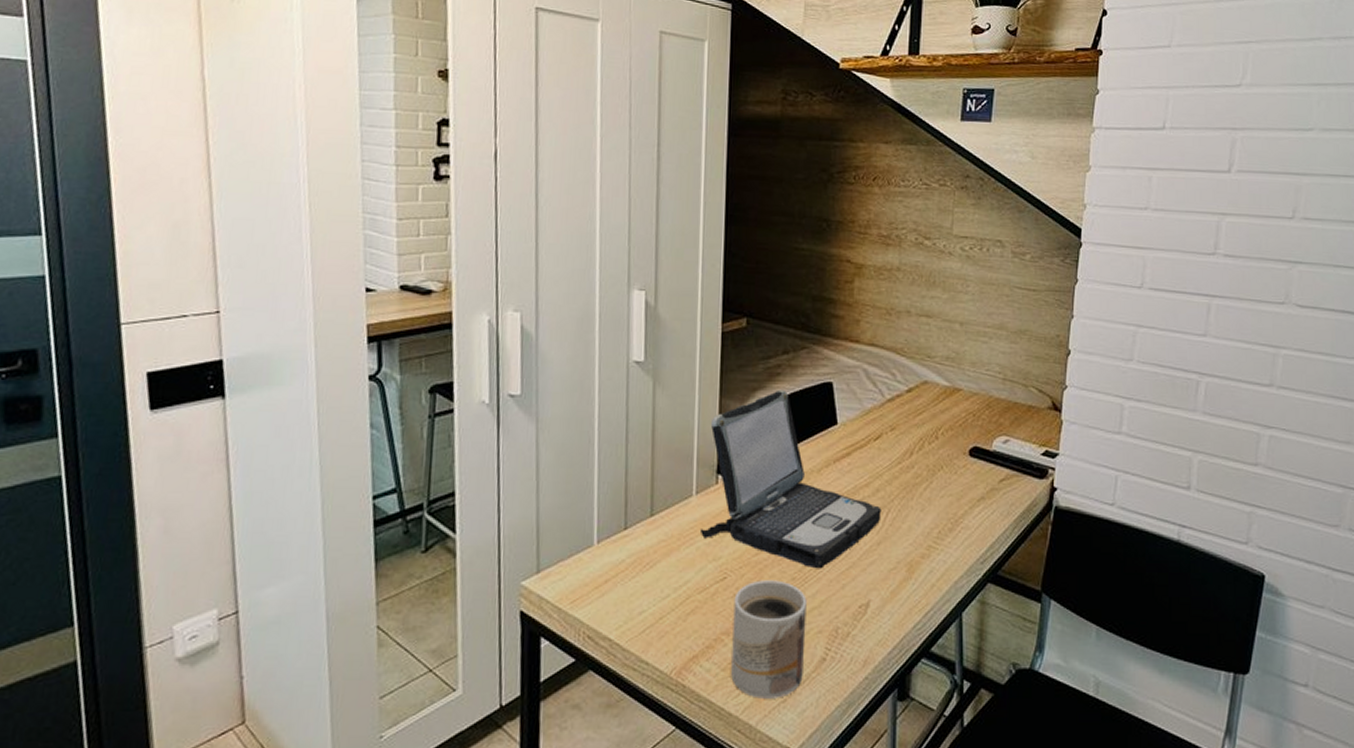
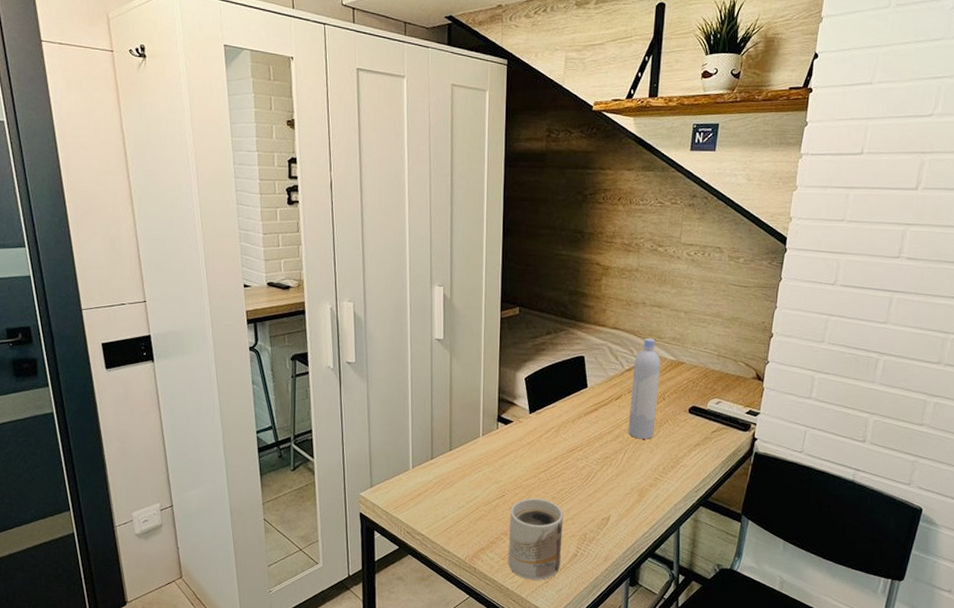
laptop: present [701,389,882,569] -> none [486,361,620,492]
bottle: none [891,356,932,493] -> present [628,337,661,439]

